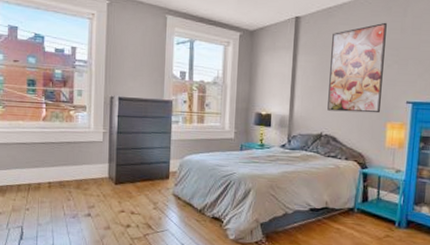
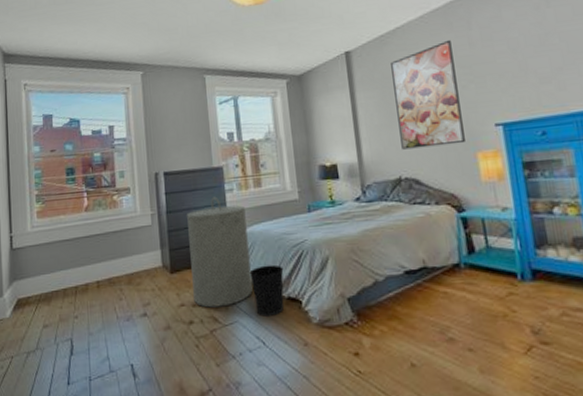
laundry hamper: none [133,125,187,217] -> present [187,196,253,308]
wastebasket: none [183,188,213,229] -> present [249,264,284,317]

